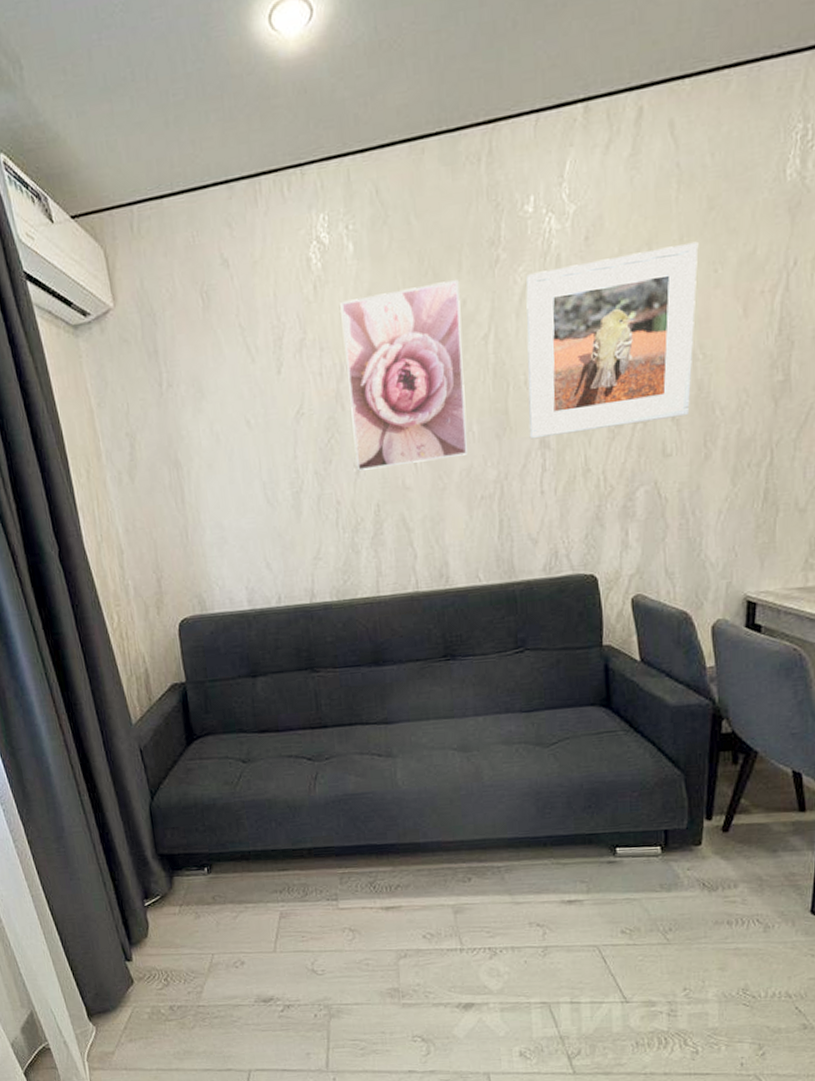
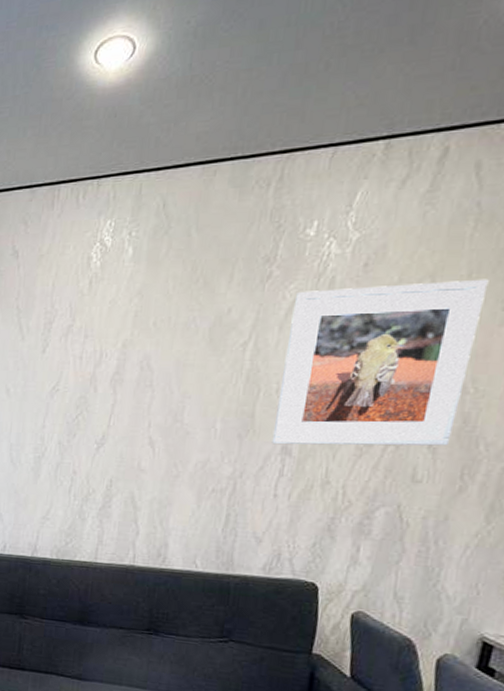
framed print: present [340,280,467,471] -> none [98,290,228,449]

